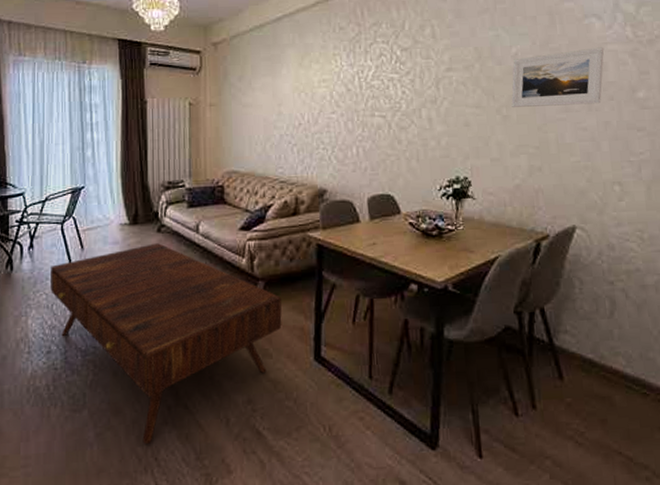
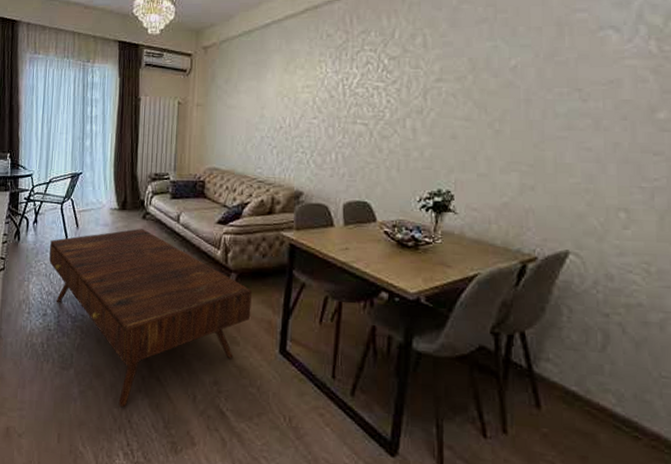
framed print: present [511,47,605,107] -> none [505,62,621,123]

